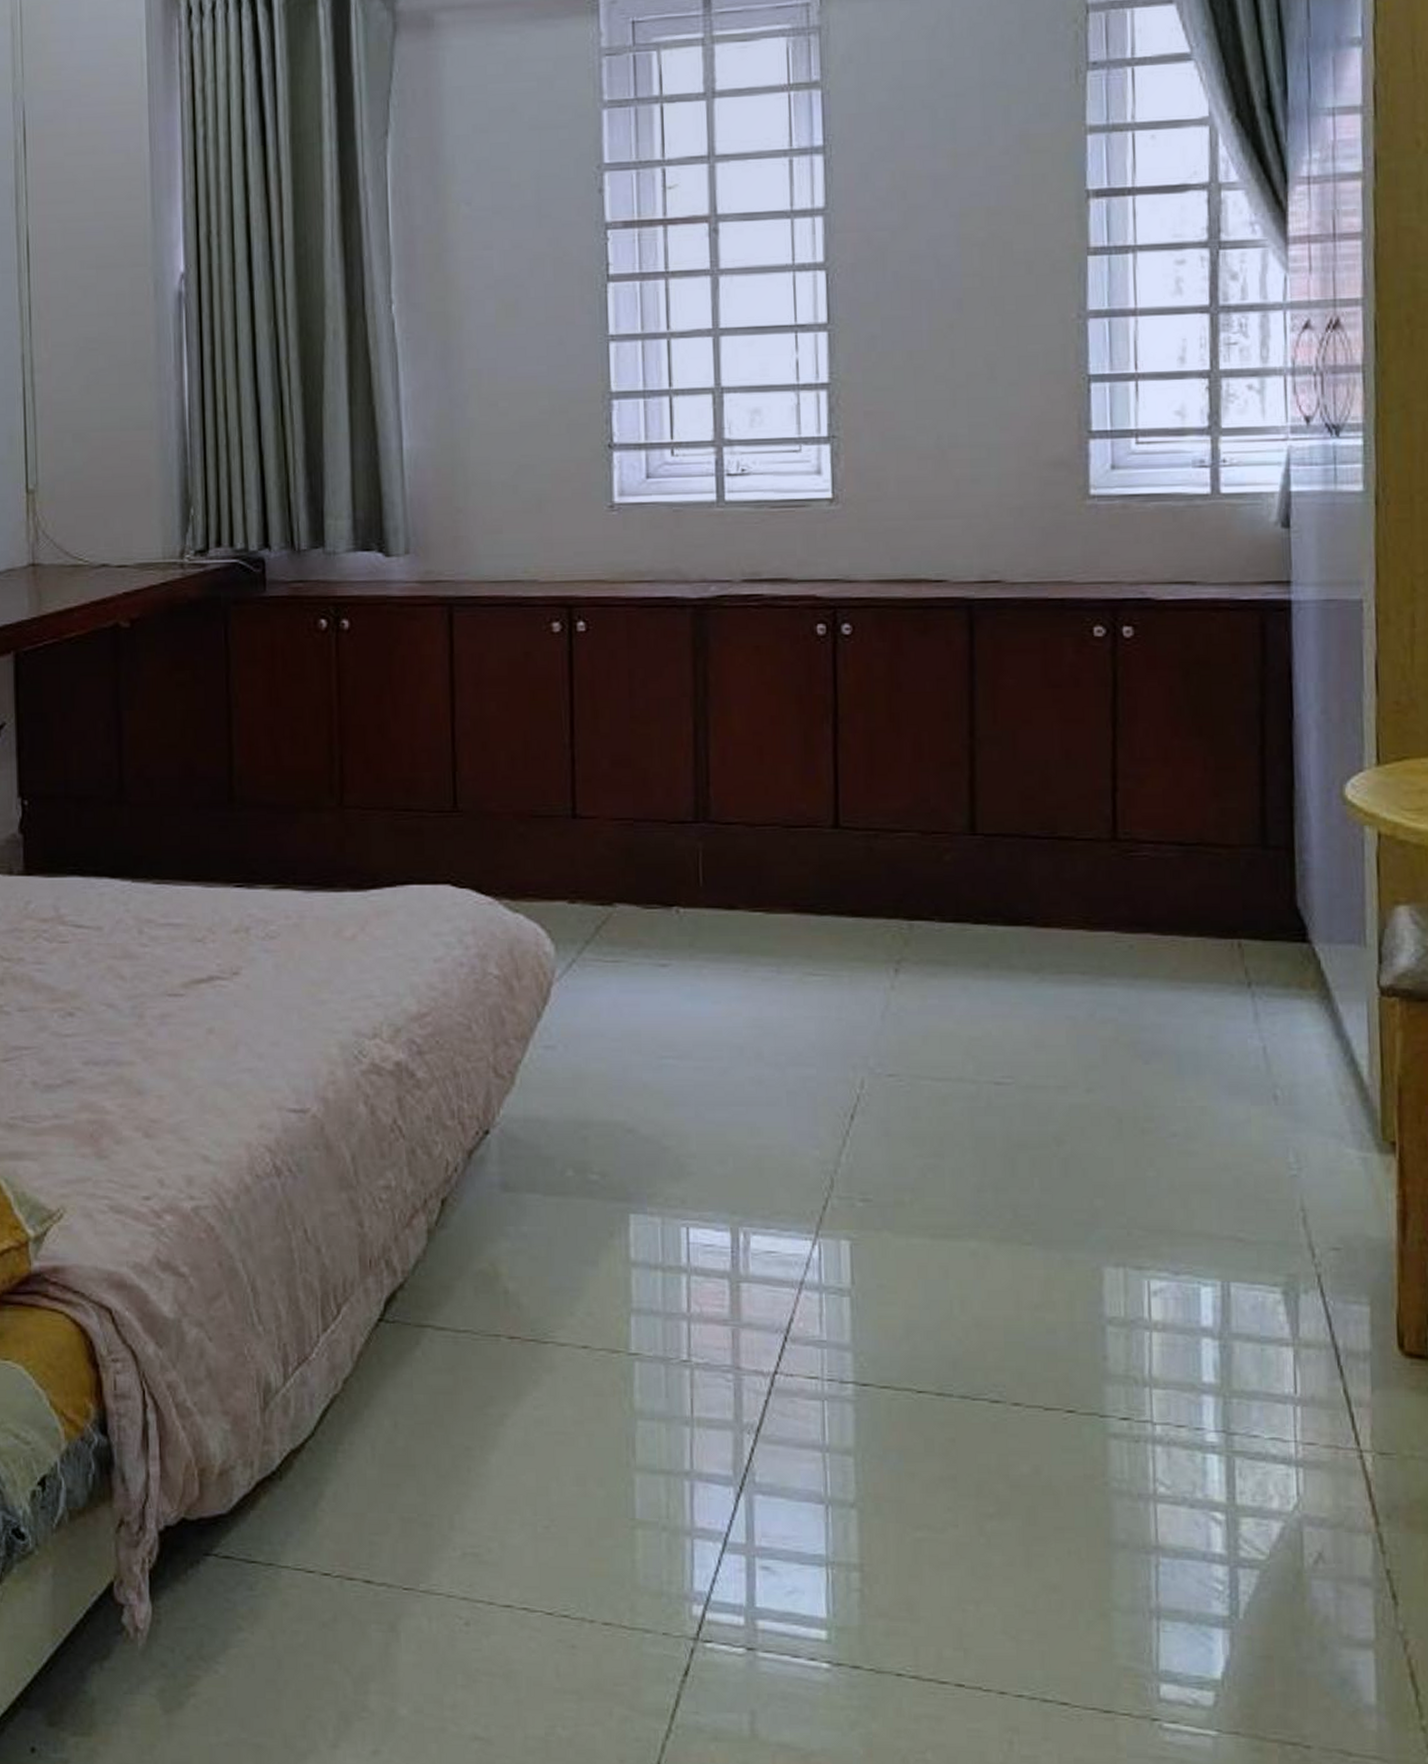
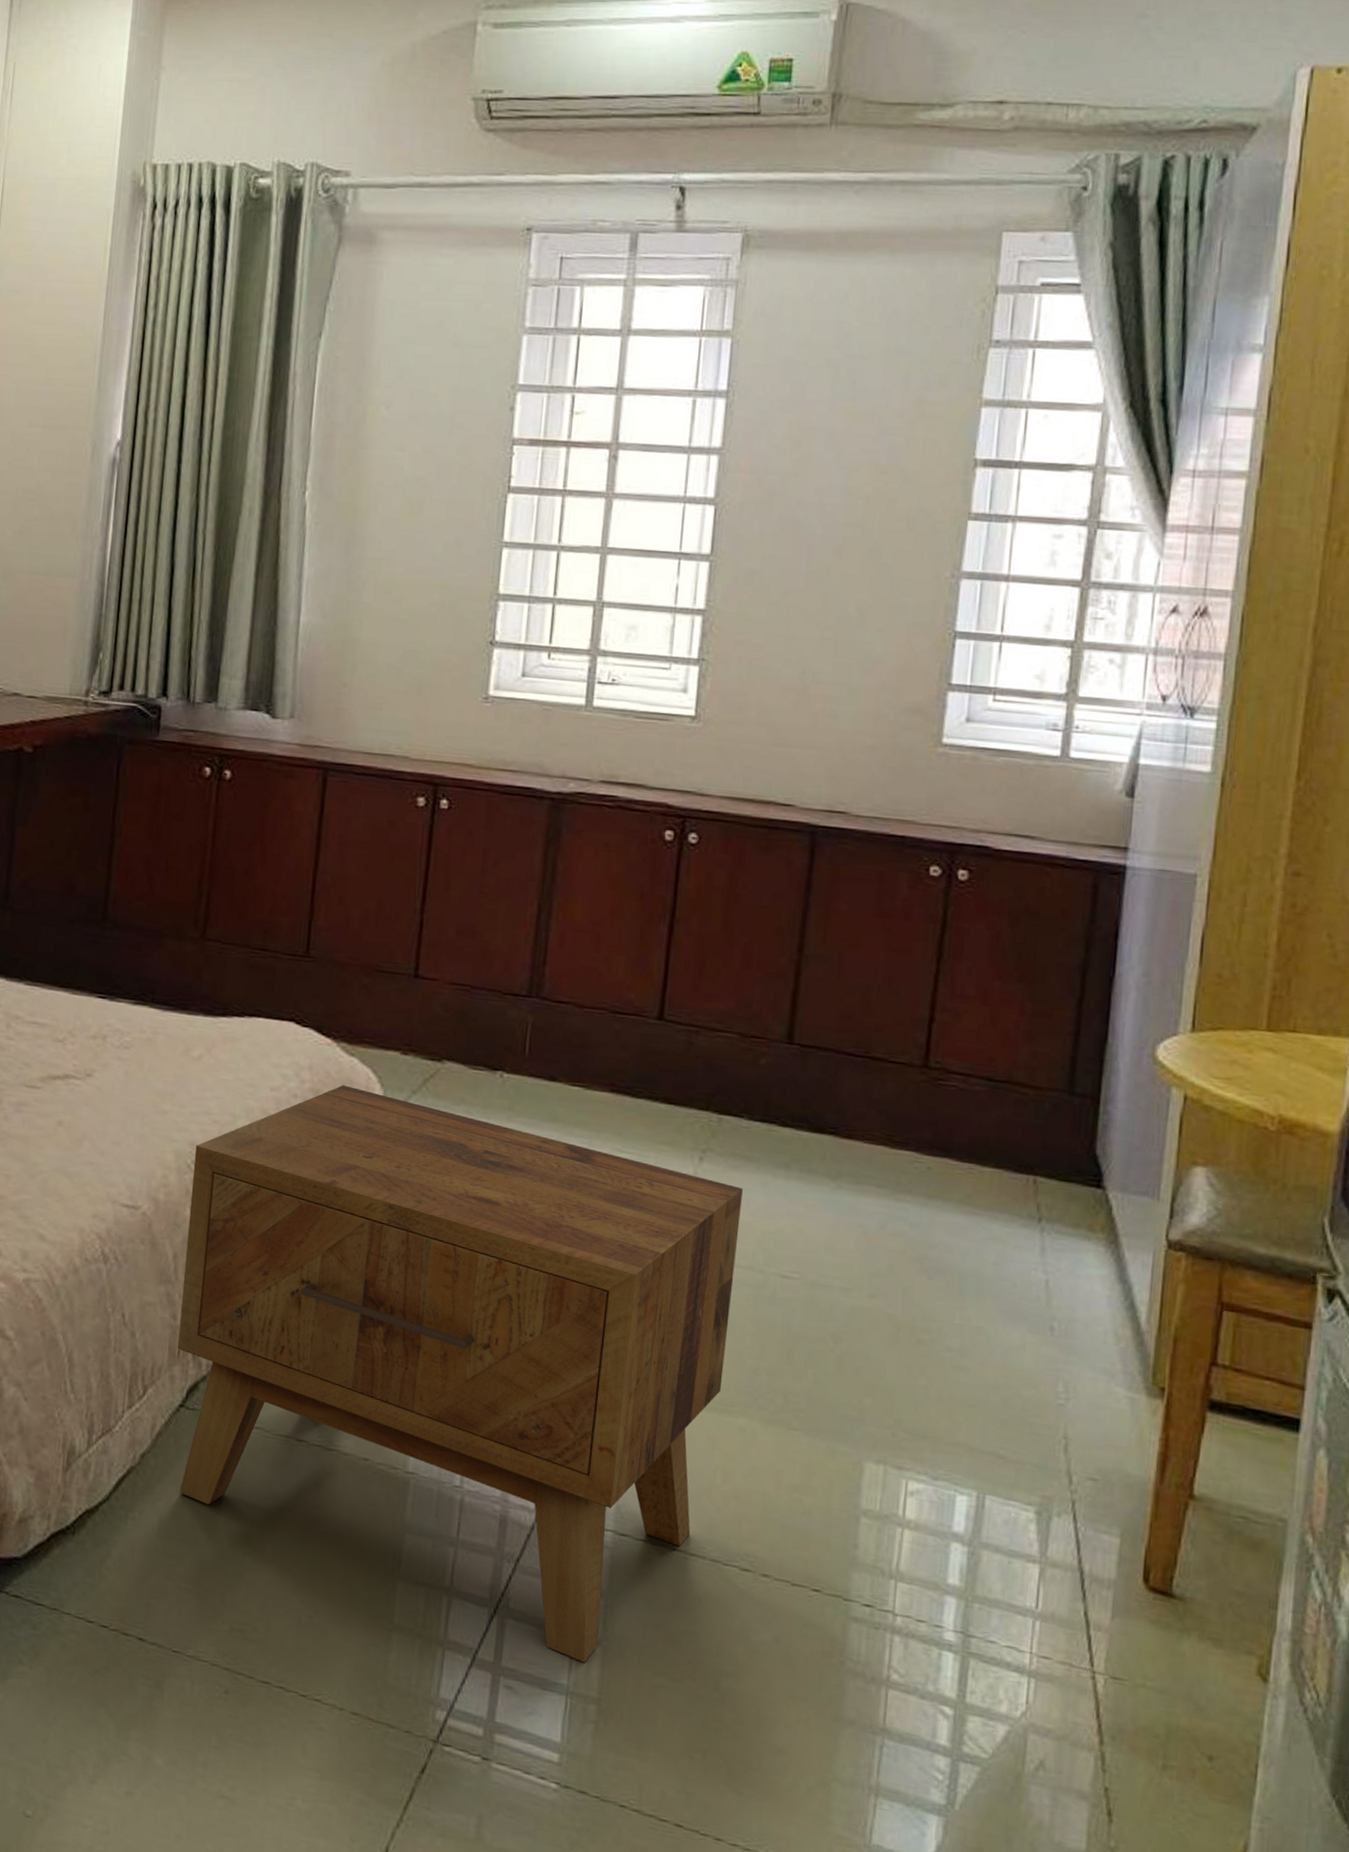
side table: none [360,945,947,1527] -> present [177,1084,744,1662]

